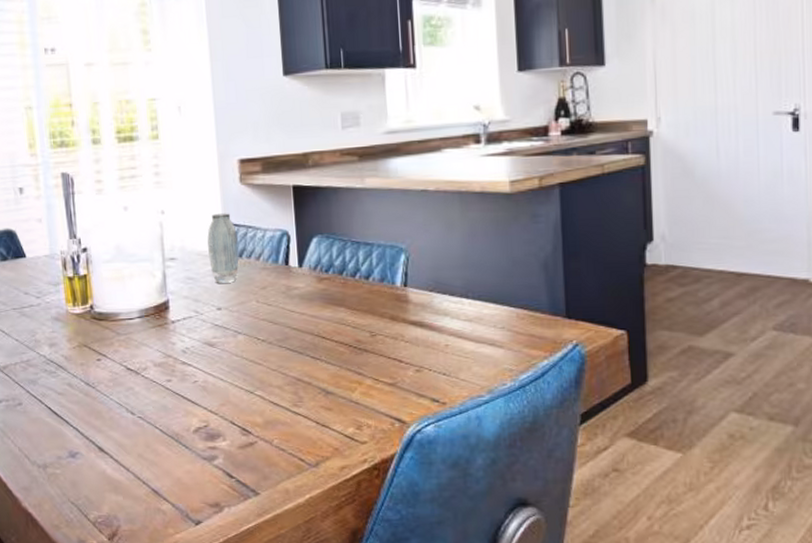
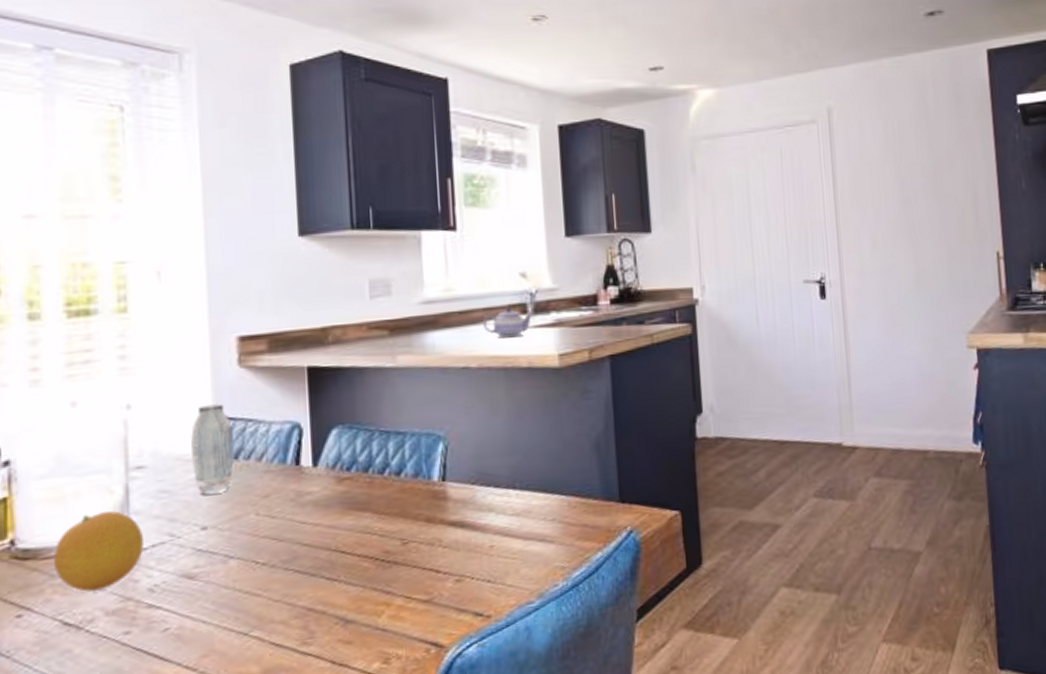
fruit: none [118,290,178,347] -> present [52,511,143,592]
teapot: none [440,136,487,165] -> present [483,306,534,338]

